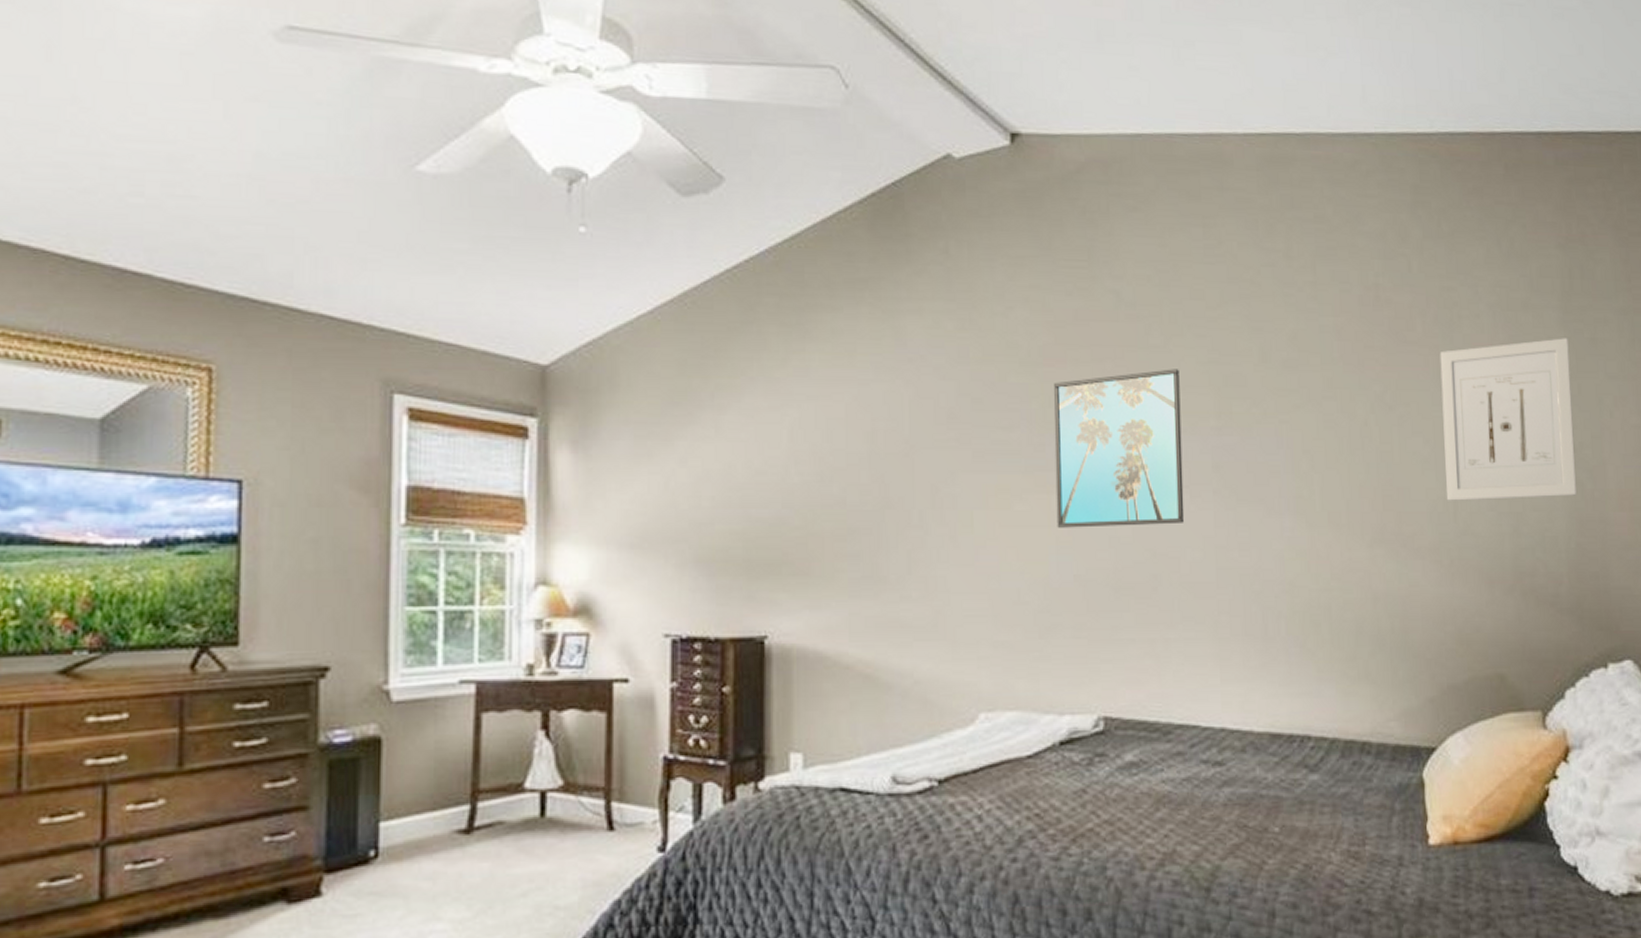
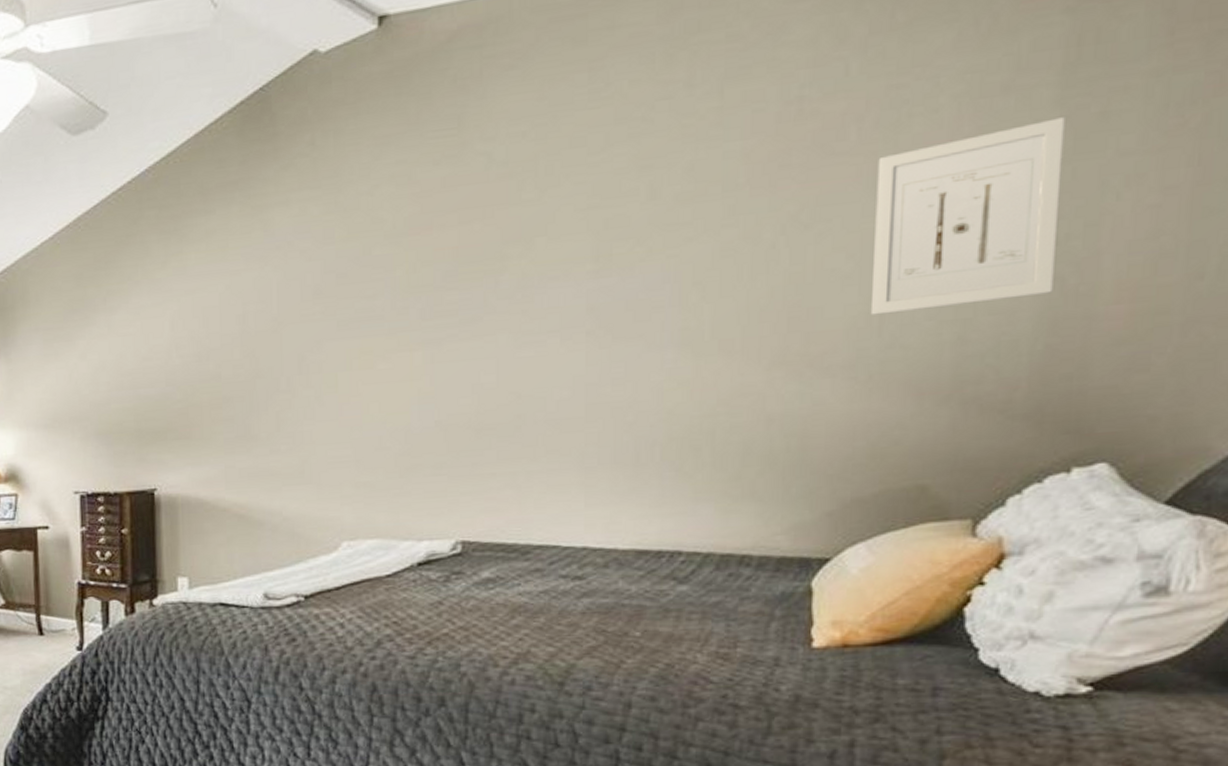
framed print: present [1054,369,1185,528] -> none [418,219,554,381]

